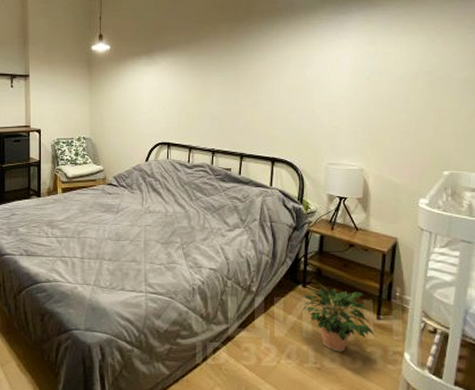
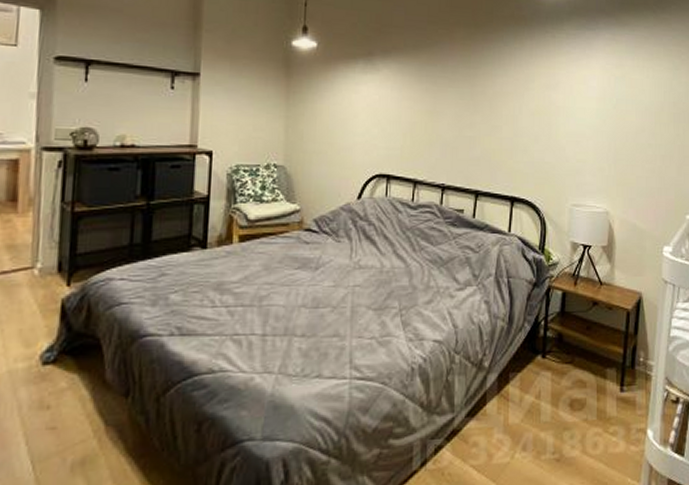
potted plant: present [302,284,375,352] -> none [541,352,618,436]

